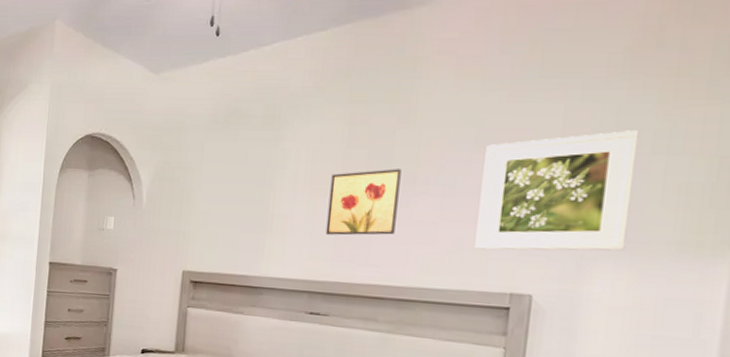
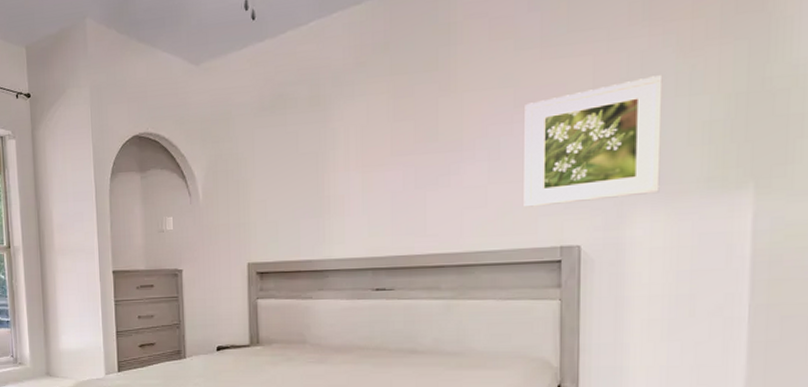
wall art: present [325,169,402,236] -> none [382,137,448,210]

